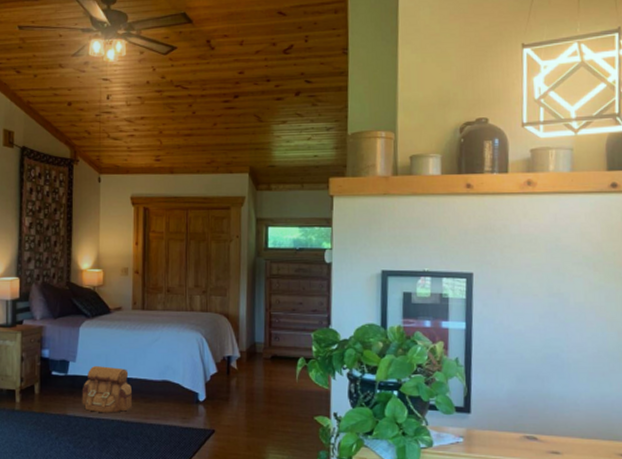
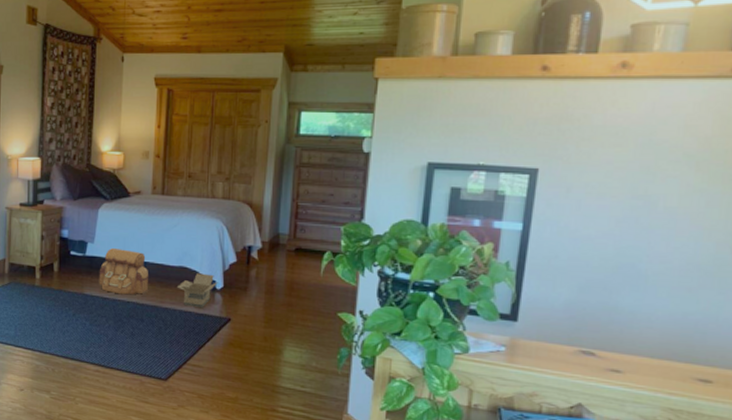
cardboard box: none [160,386,201,422] -> present [176,273,218,309]

